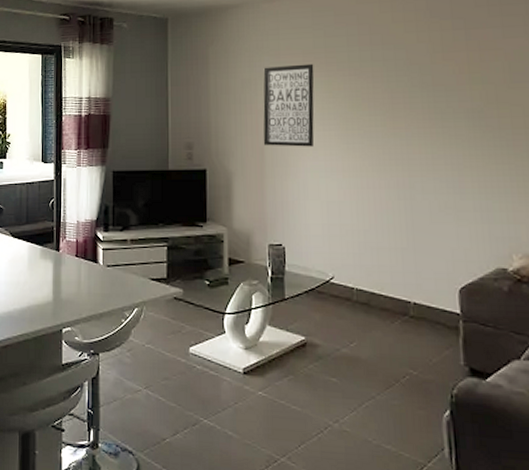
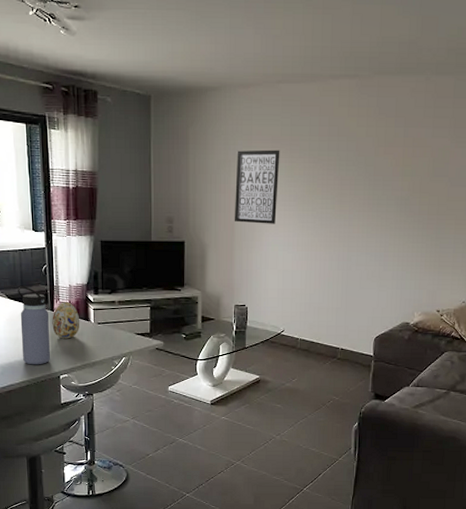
water bottle: none [22,223,54,315] -> present [18,286,51,365]
decorative egg: none [57,240,88,284] -> present [52,302,80,339]

